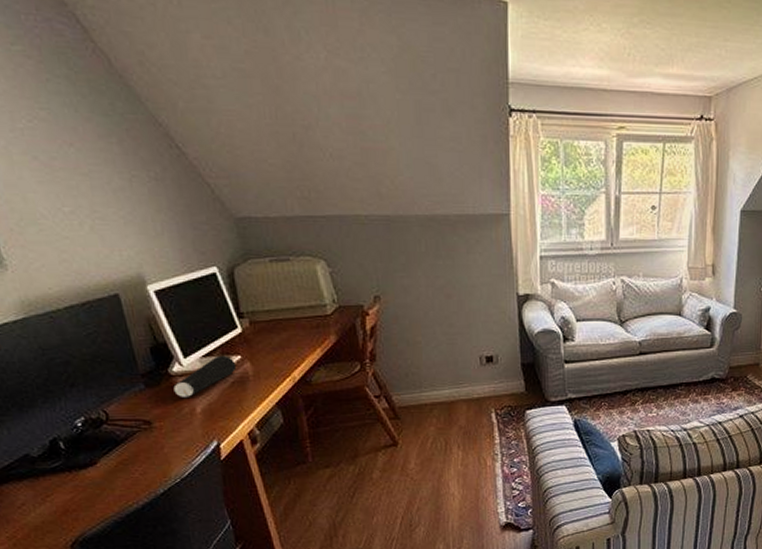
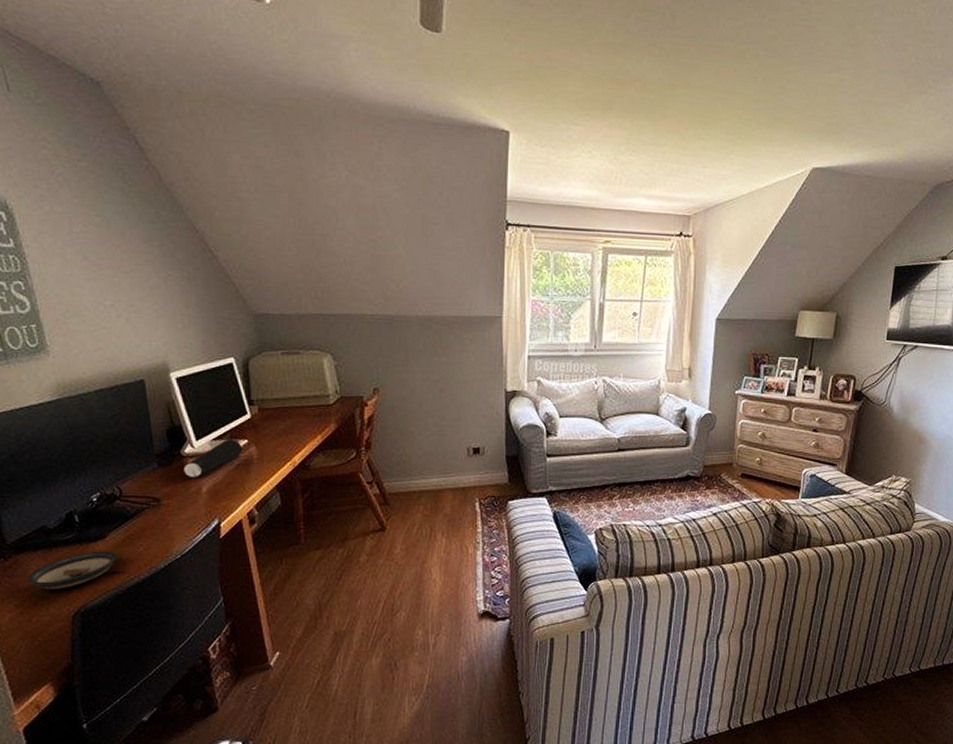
saucer: none [15,477,112,520] -> present [26,551,118,589]

